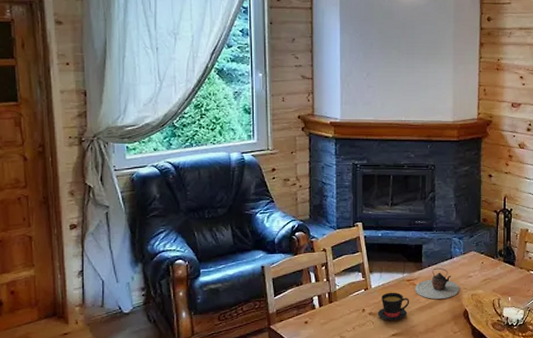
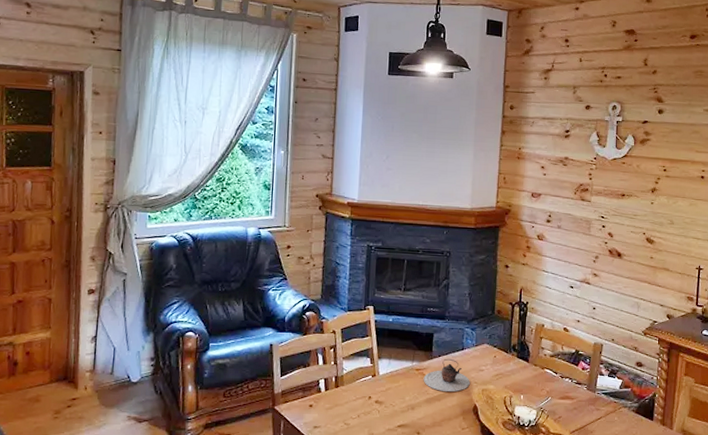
teacup: present [377,292,410,321] -> none [383,380,418,411]

